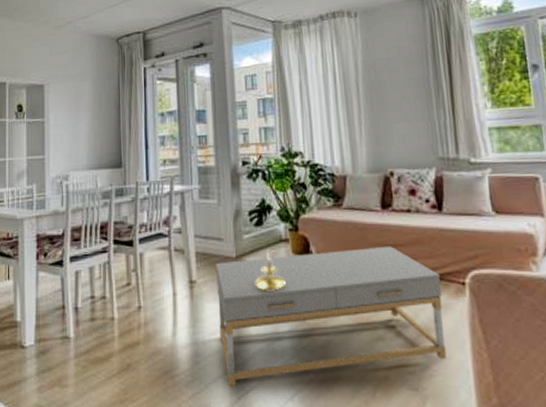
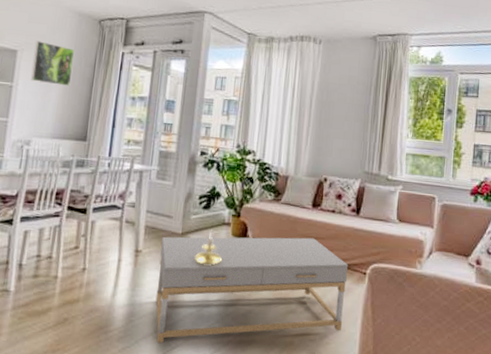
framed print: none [59,71,99,114] -> present [30,41,75,86]

